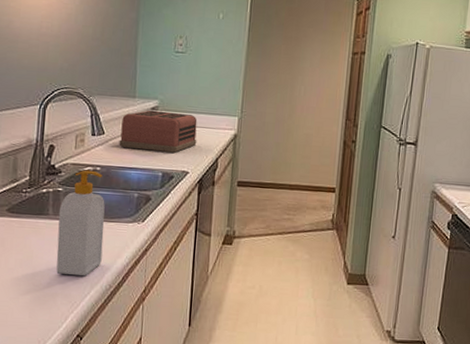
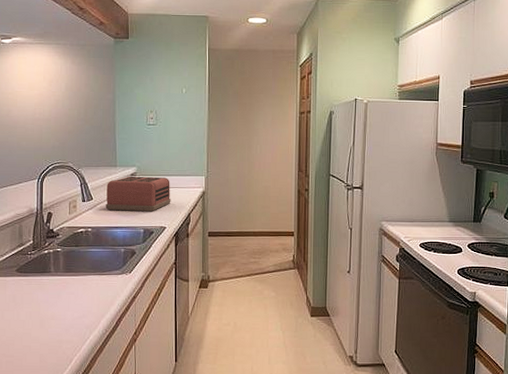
soap bottle: present [56,170,105,277] -> none [59,231,98,324]

